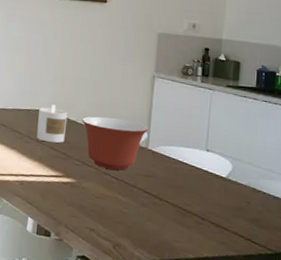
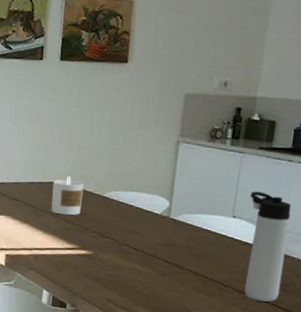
mixing bowl: present [81,116,149,171] -> none [98,186,172,241]
thermos bottle: none [220,126,259,237] -> present [244,191,292,302]

